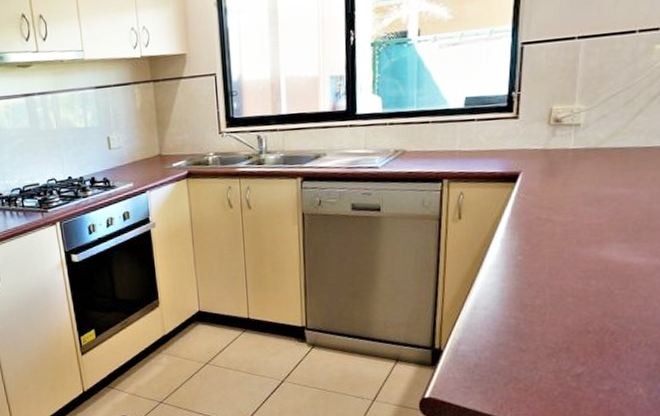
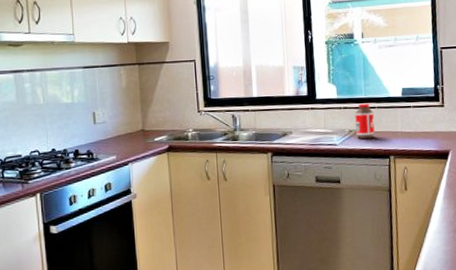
bottle: none [402,117,427,160] -> present [355,103,375,139]

